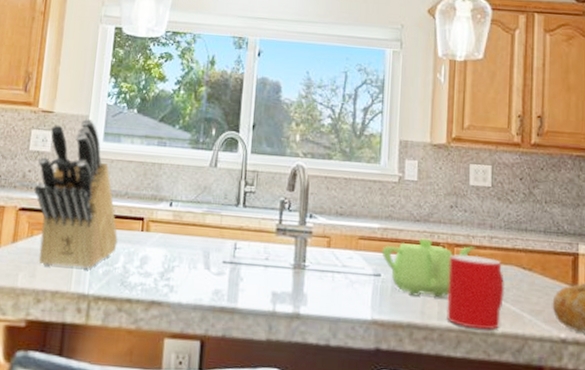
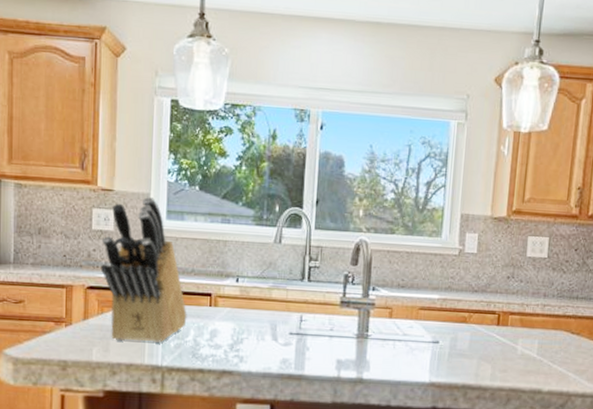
teapot: present [381,238,476,298] -> none [440,307,529,362]
cup: present [447,254,505,330] -> none [498,322,554,389]

